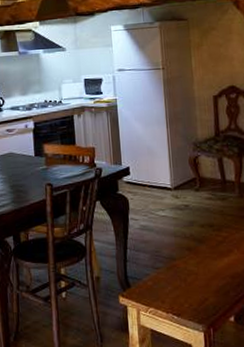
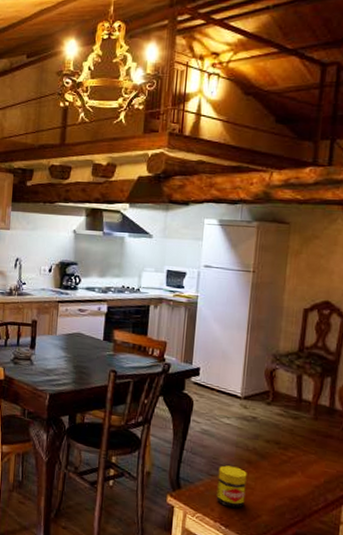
jar: none [162,256,191,296] -> present [216,465,247,508]

